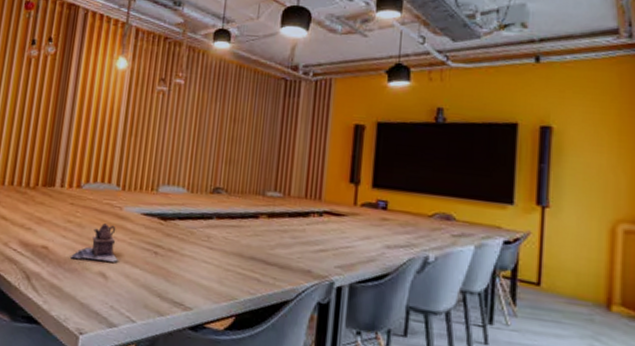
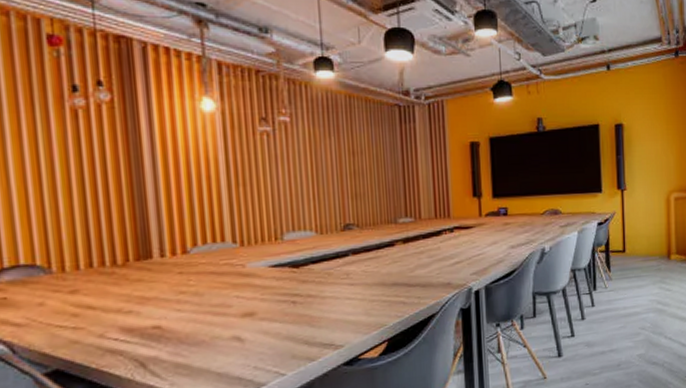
teapot: present [71,223,119,263] -> none [193,285,254,332]

